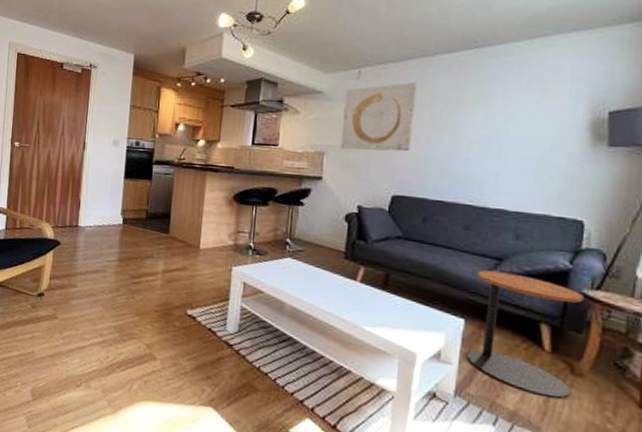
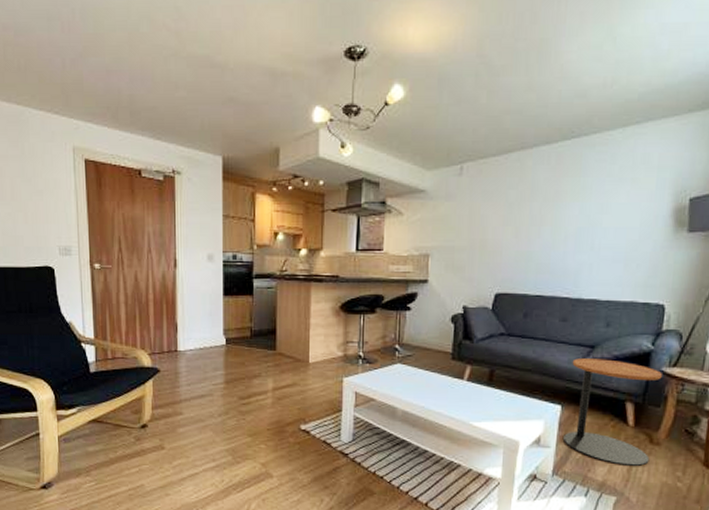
wall art: present [340,82,417,152] -> none [444,176,518,250]

